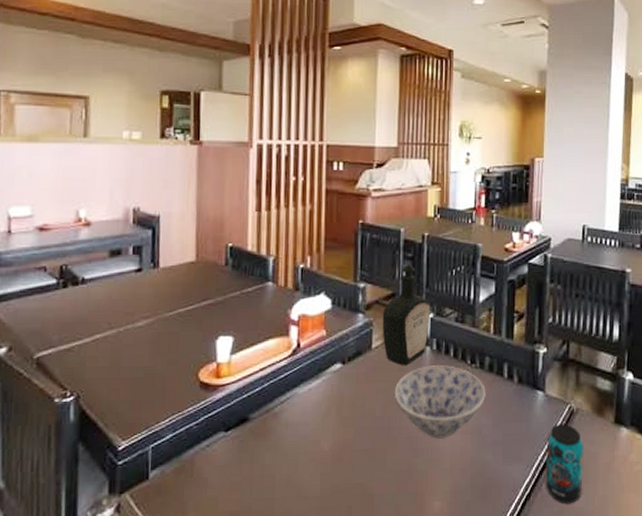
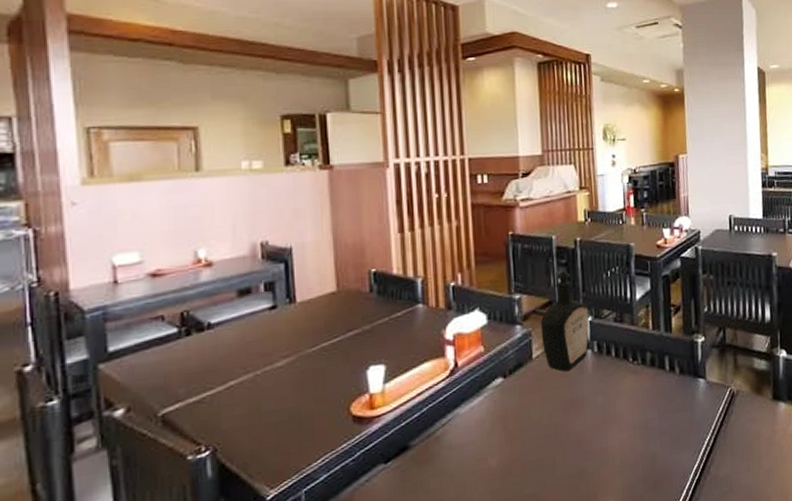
bowl: present [395,365,486,439] -> none [559,365,650,439]
beverage can: present [545,424,584,505] -> none [711,406,748,483]

